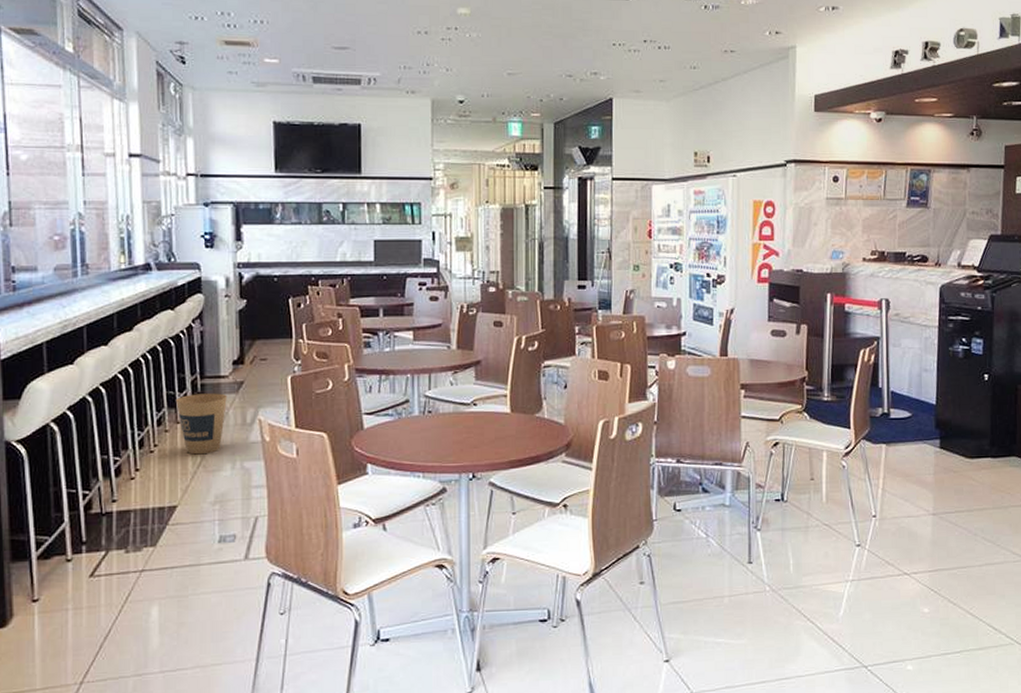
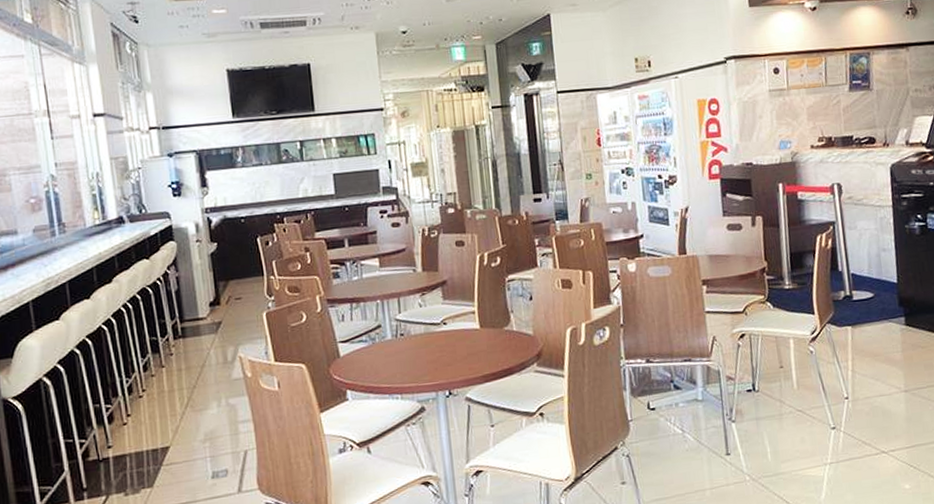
trash can: present [175,393,227,455] -> none [158,335,208,396]

